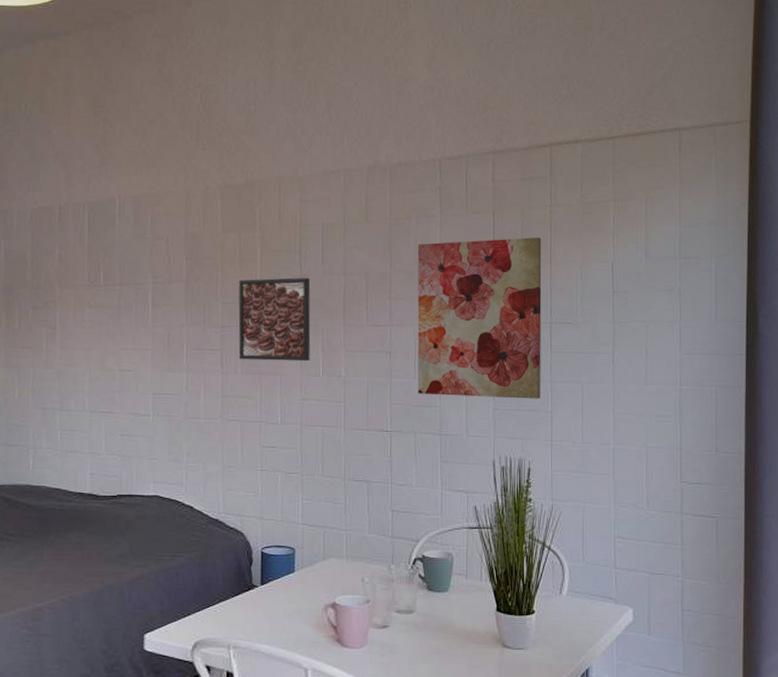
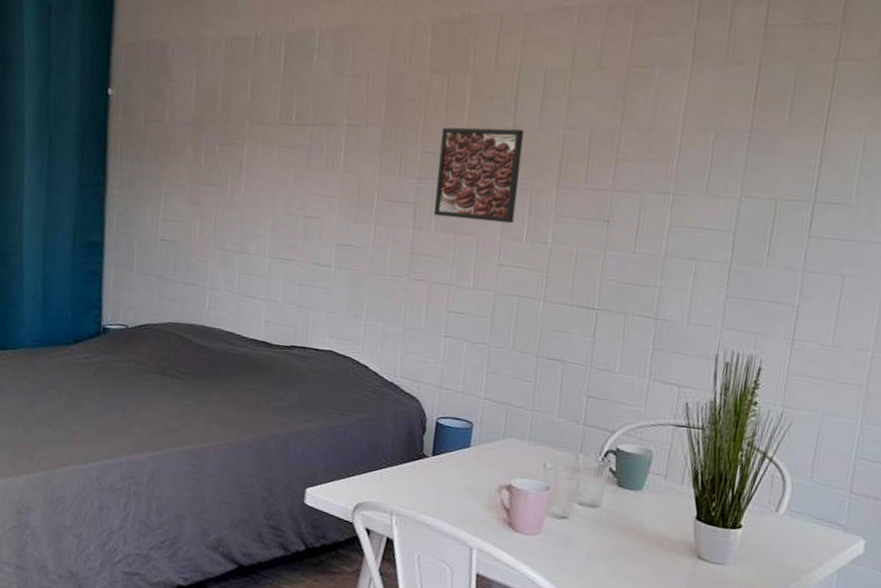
wall art: present [417,237,542,399] -> none [635,97,819,290]

